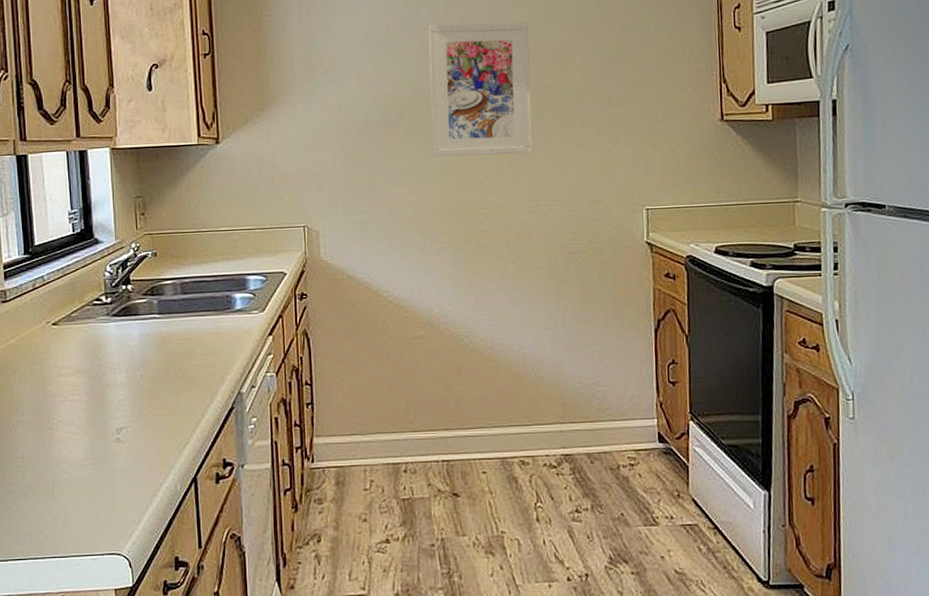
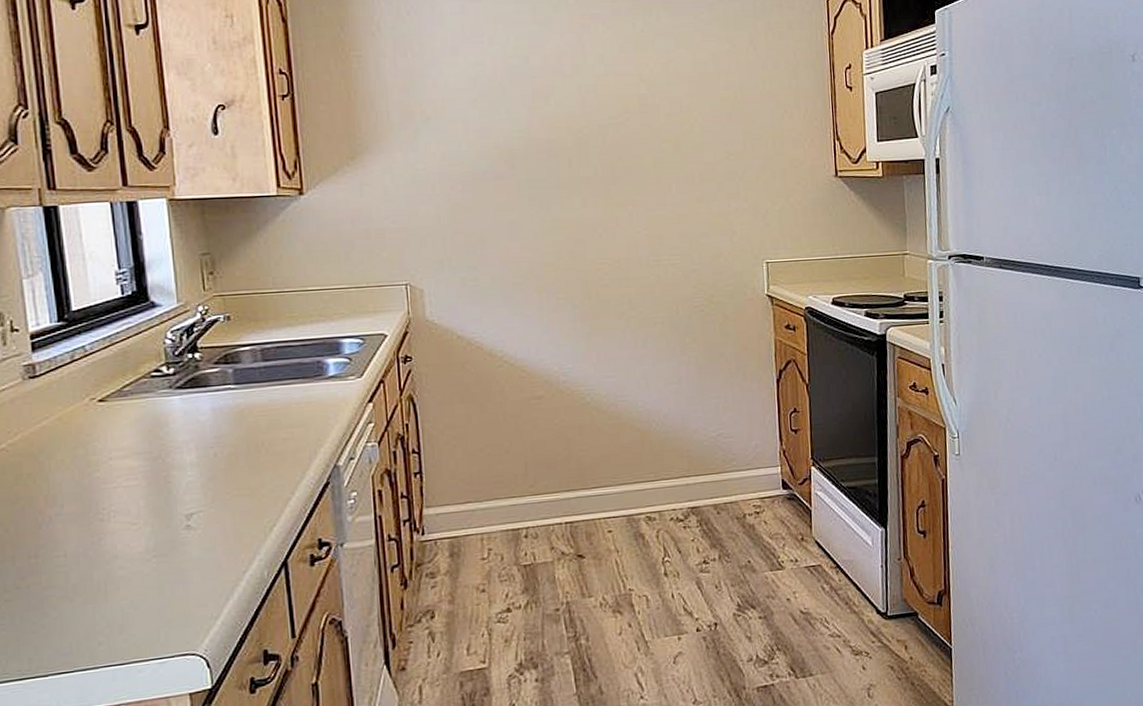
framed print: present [429,22,532,157] -> none [540,73,652,210]

